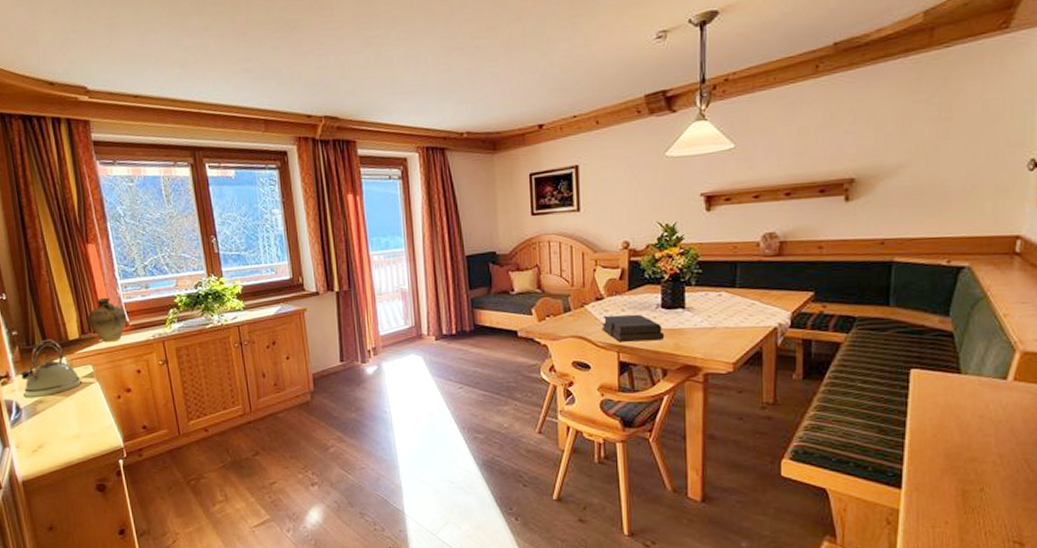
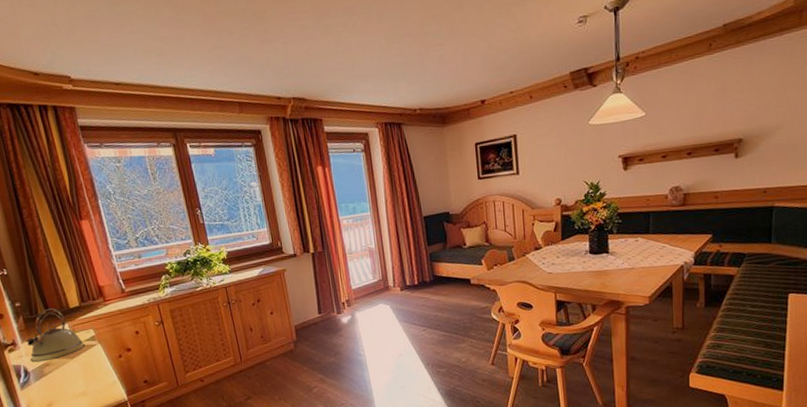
jug: present [87,297,127,343] -> none [86,267,123,309]
book: present [601,314,665,342] -> none [540,259,593,284]

